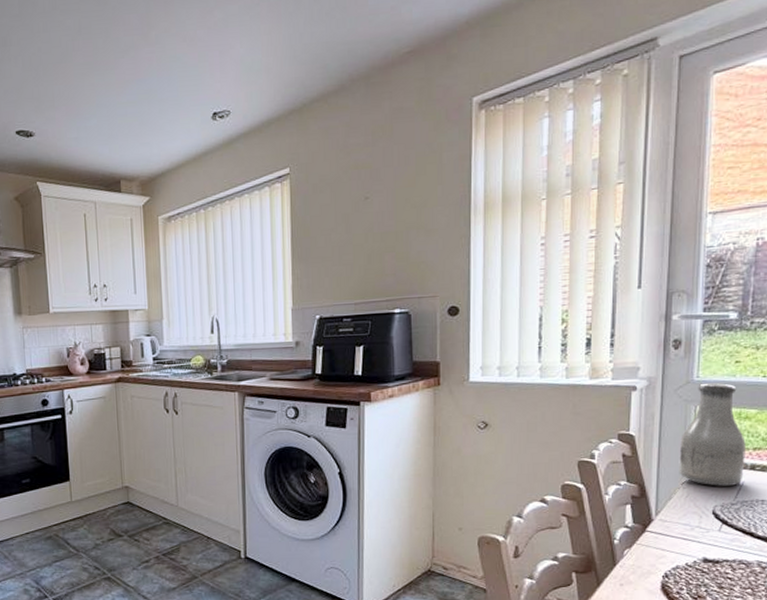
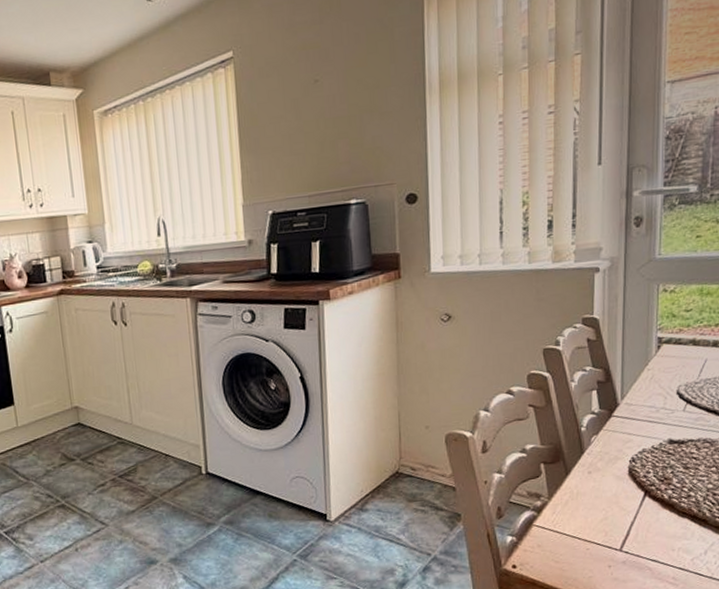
bottle: present [679,383,746,487] -> none [643,259,708,366]

